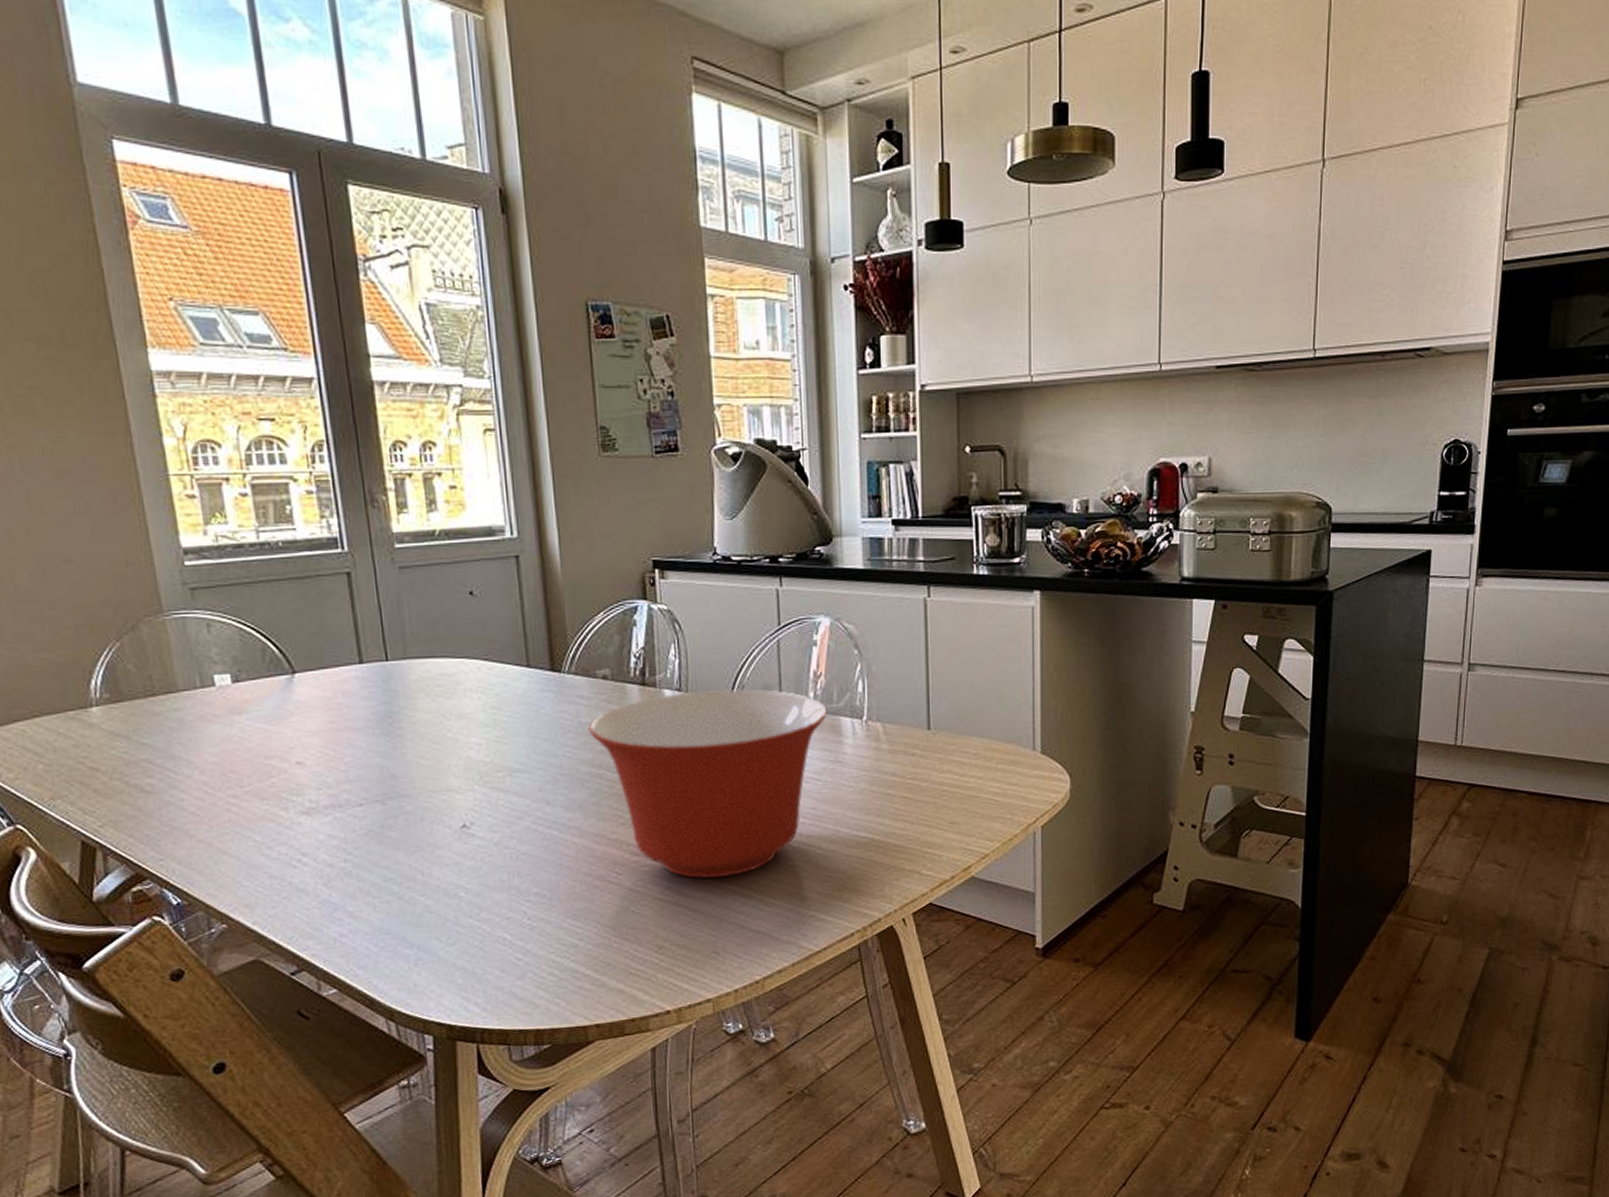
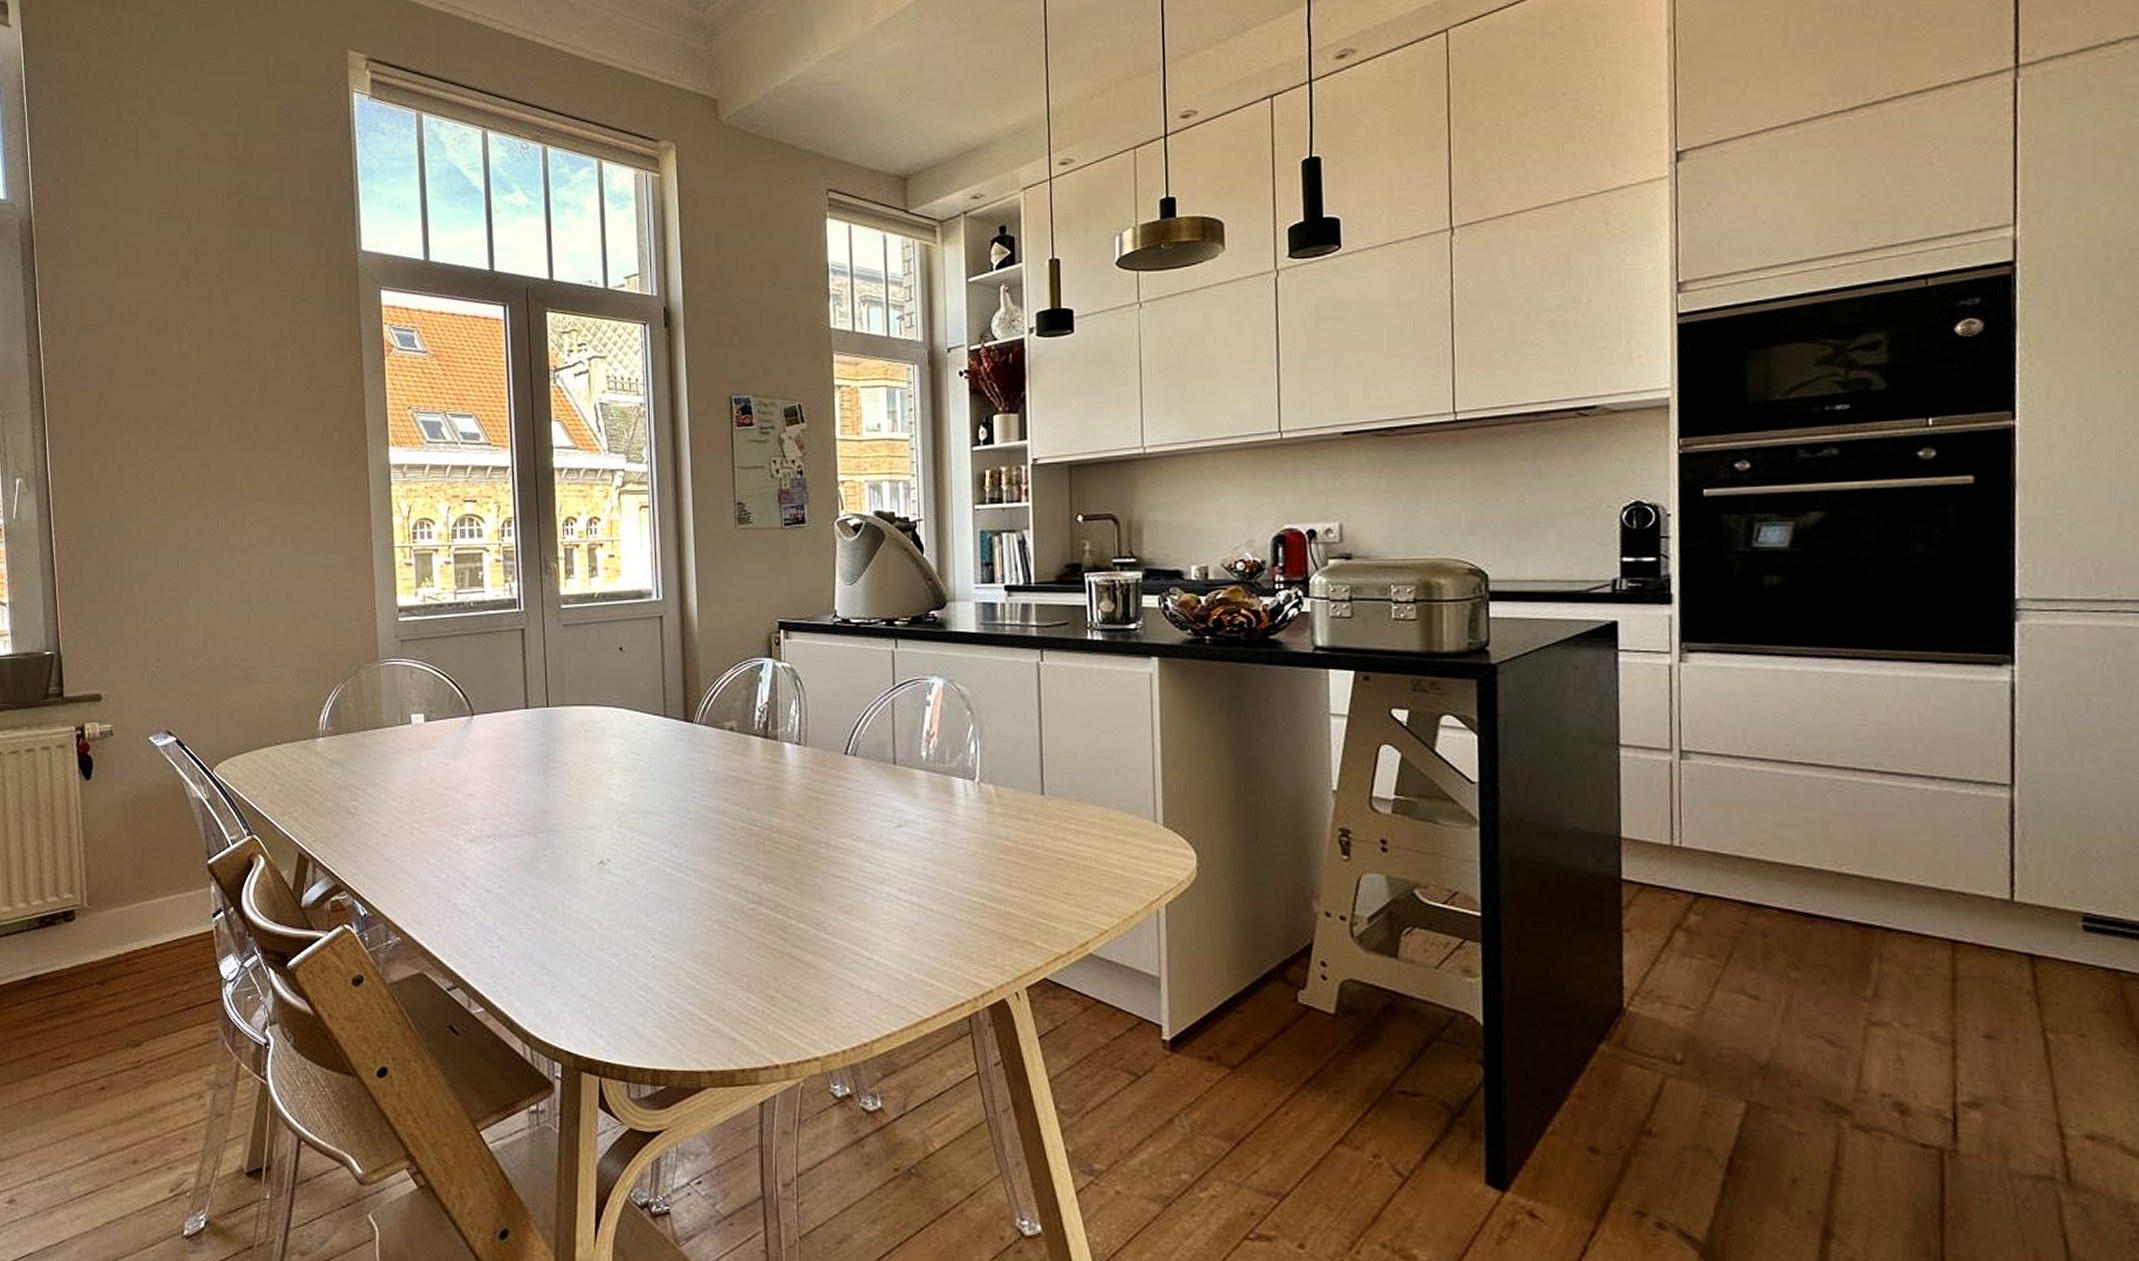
mixing bowl: present [588,689,828,879] -> none [715,744,940,933]

